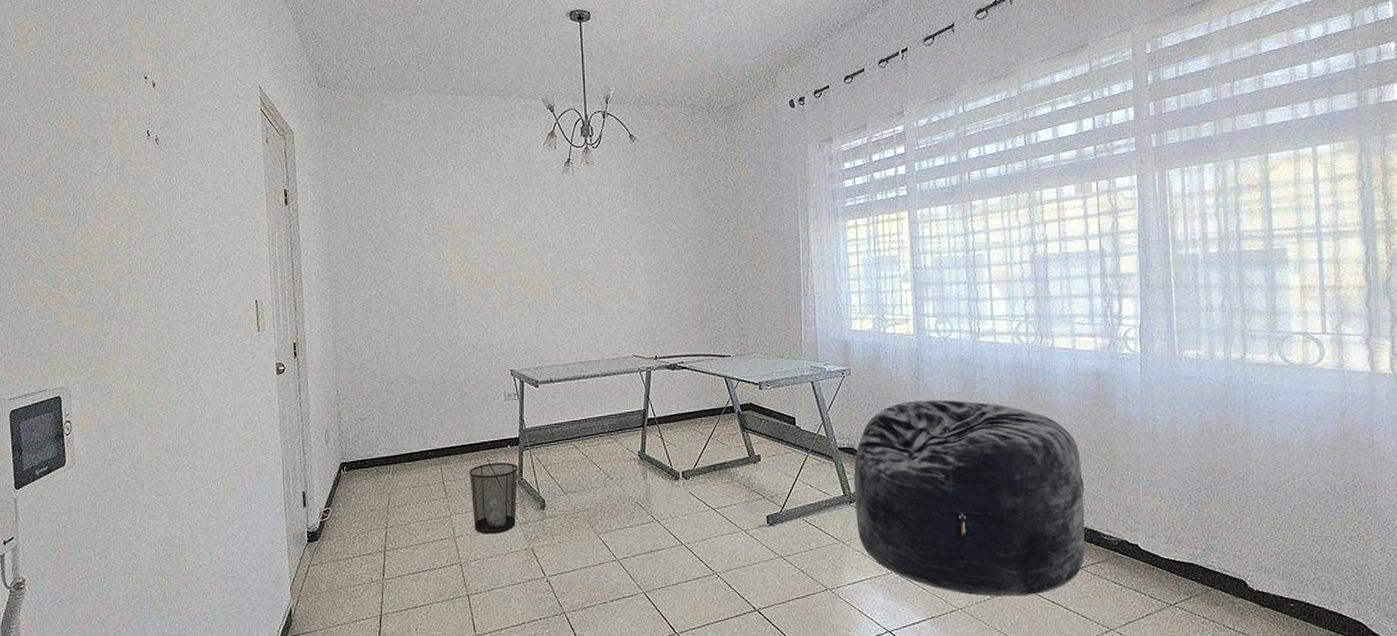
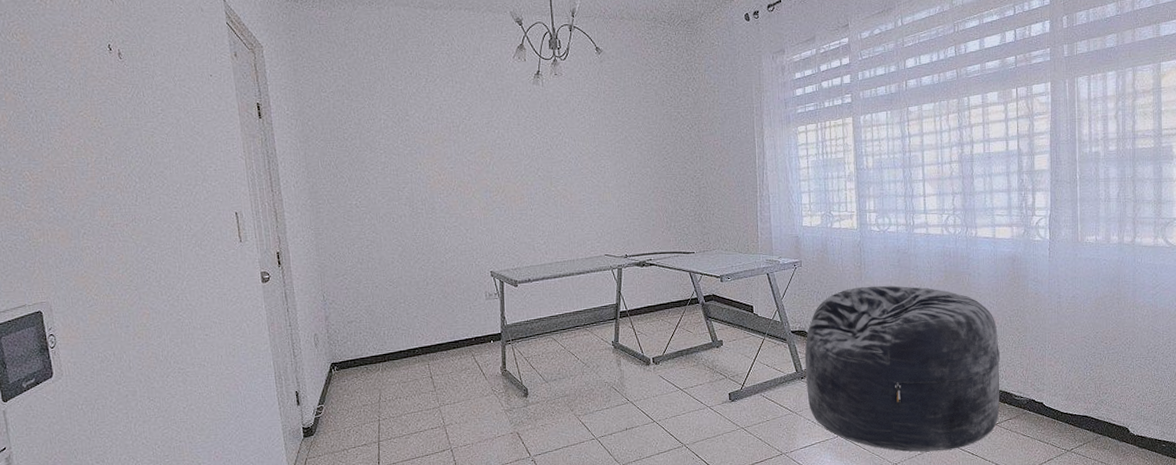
waste bin: present [468,462,519,534] -> none [455,356,502,422]

